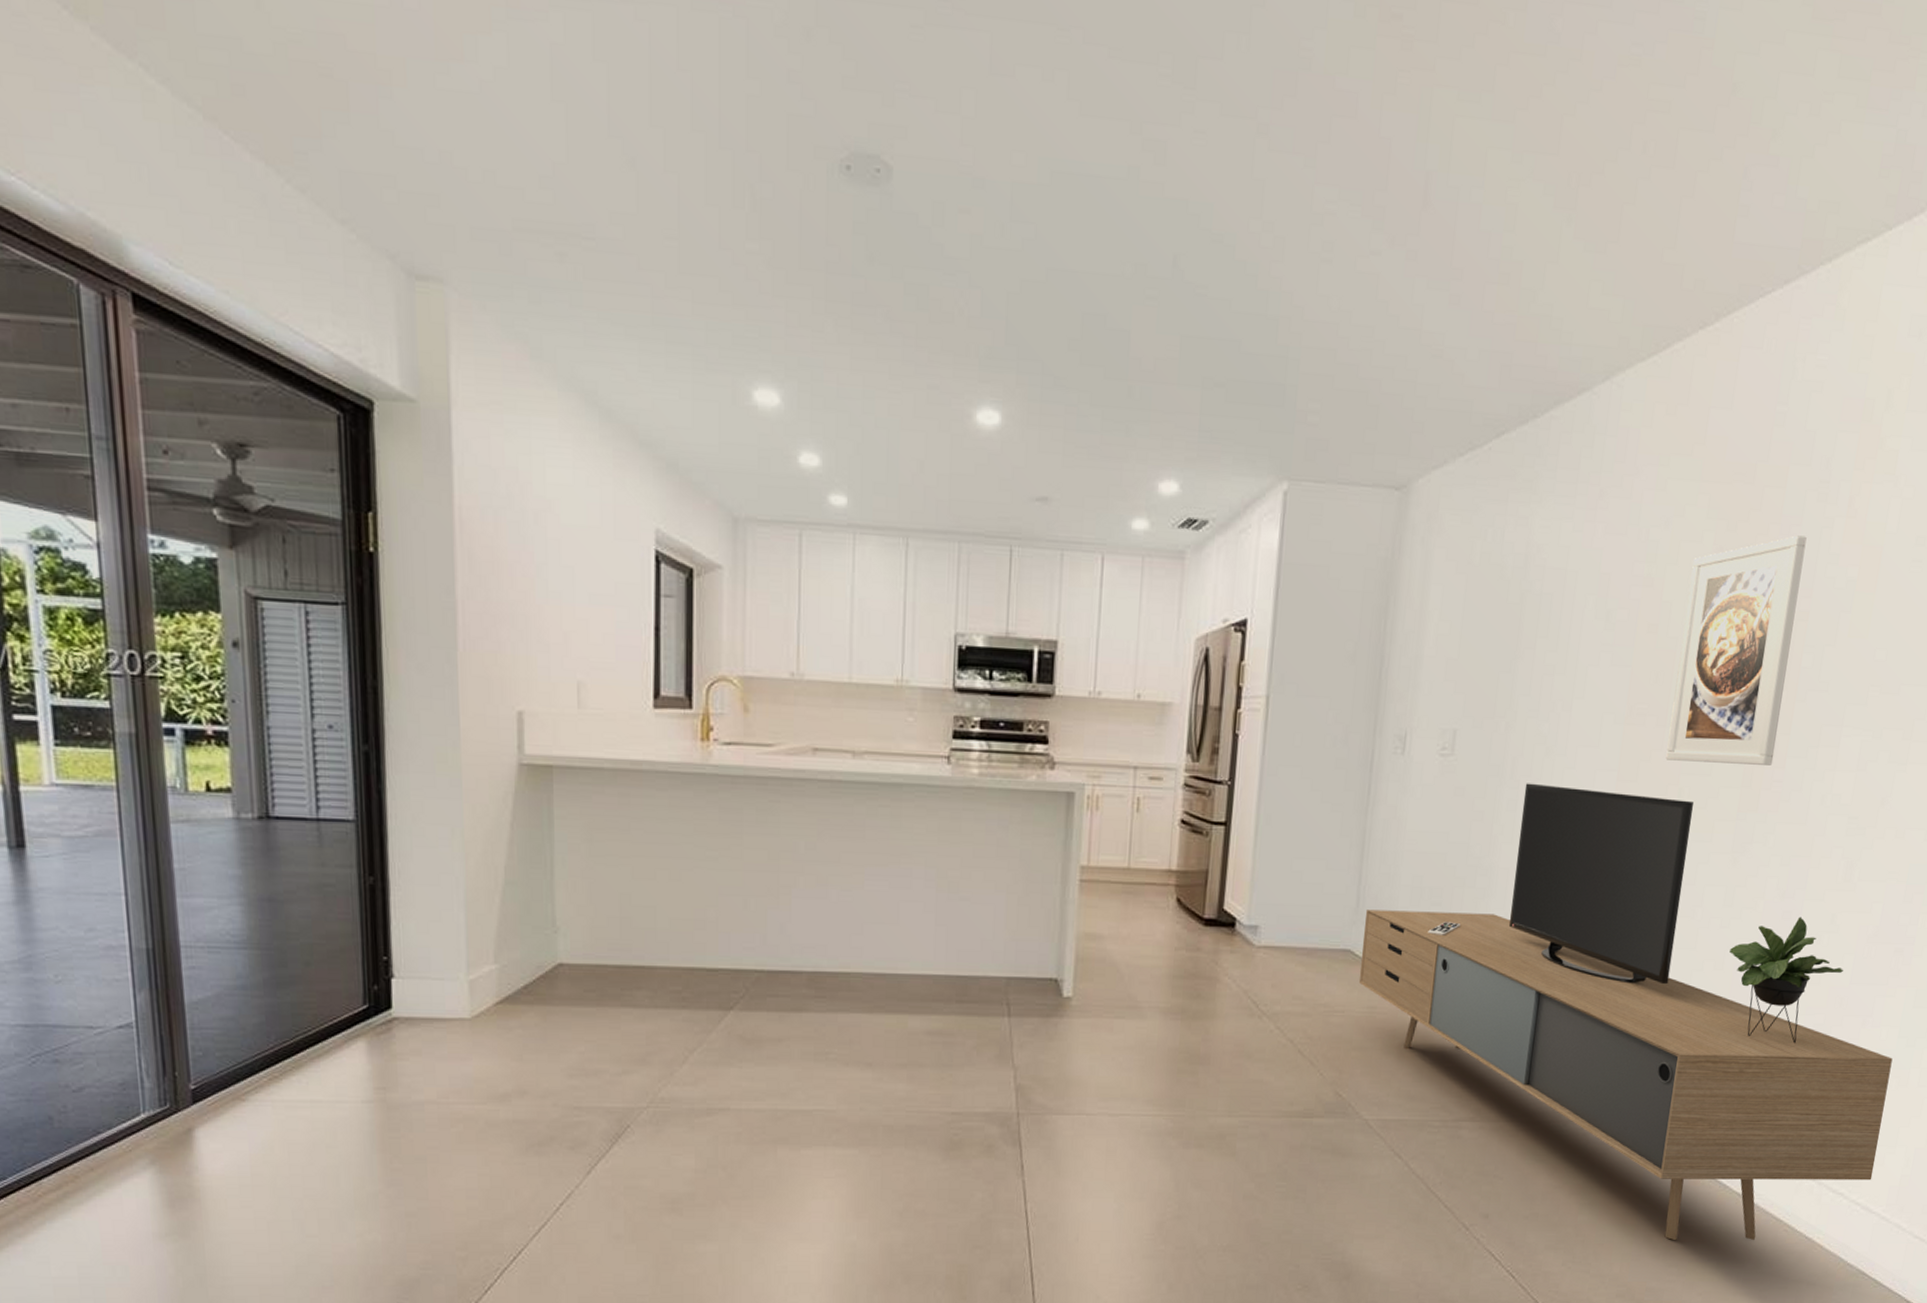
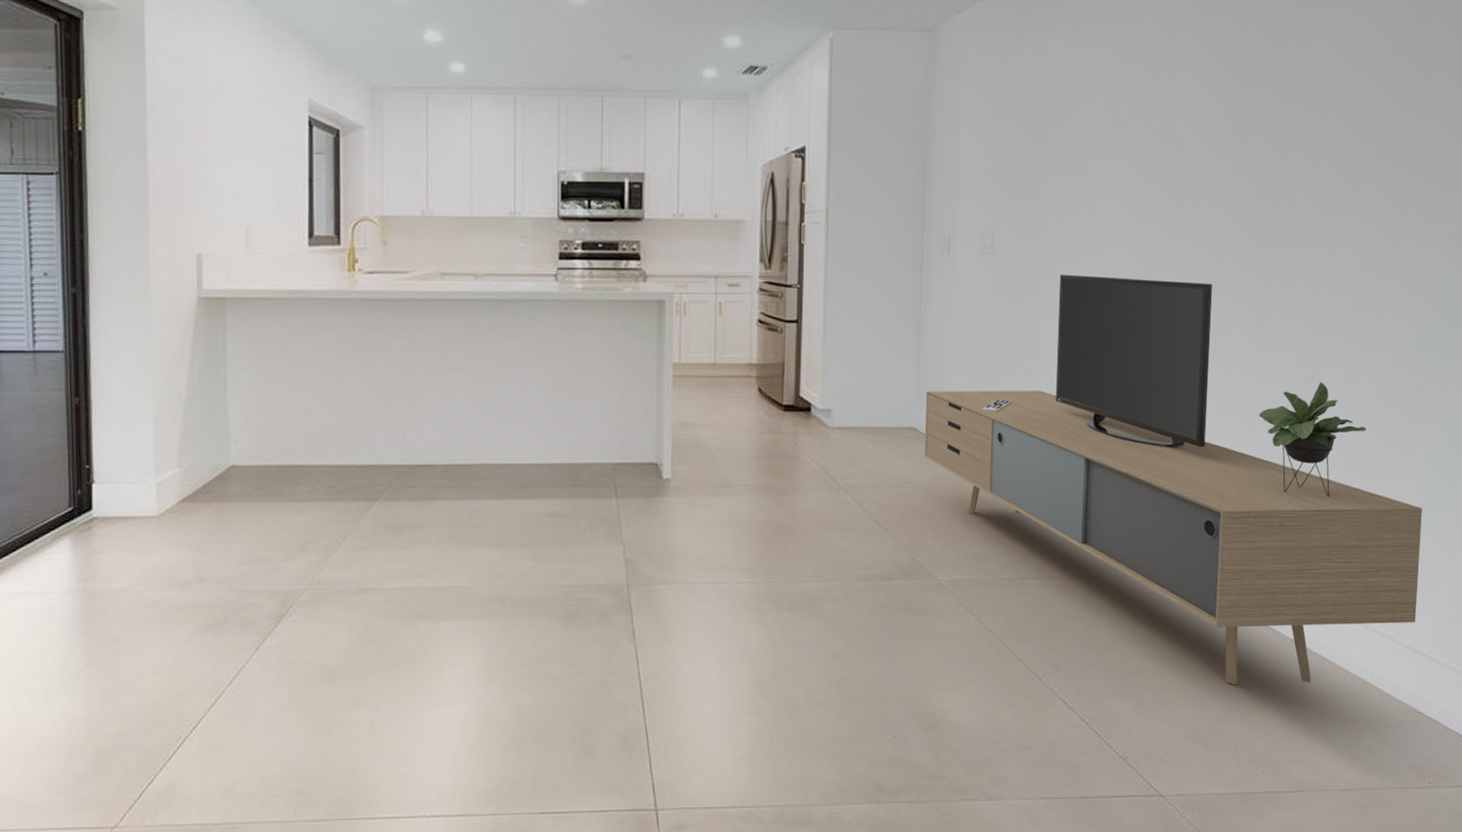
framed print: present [1666,535,1807,765] -> none [1183,50,1290,249]

